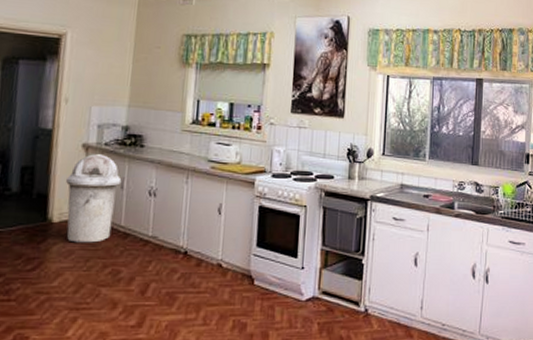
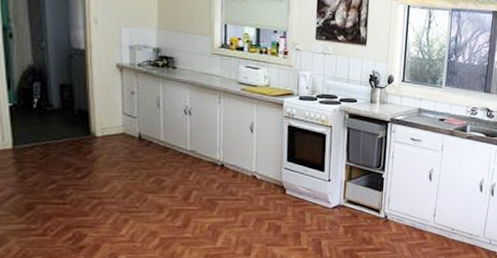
trash can: present [66,153,122,243] -> none [105,73,158,155]

